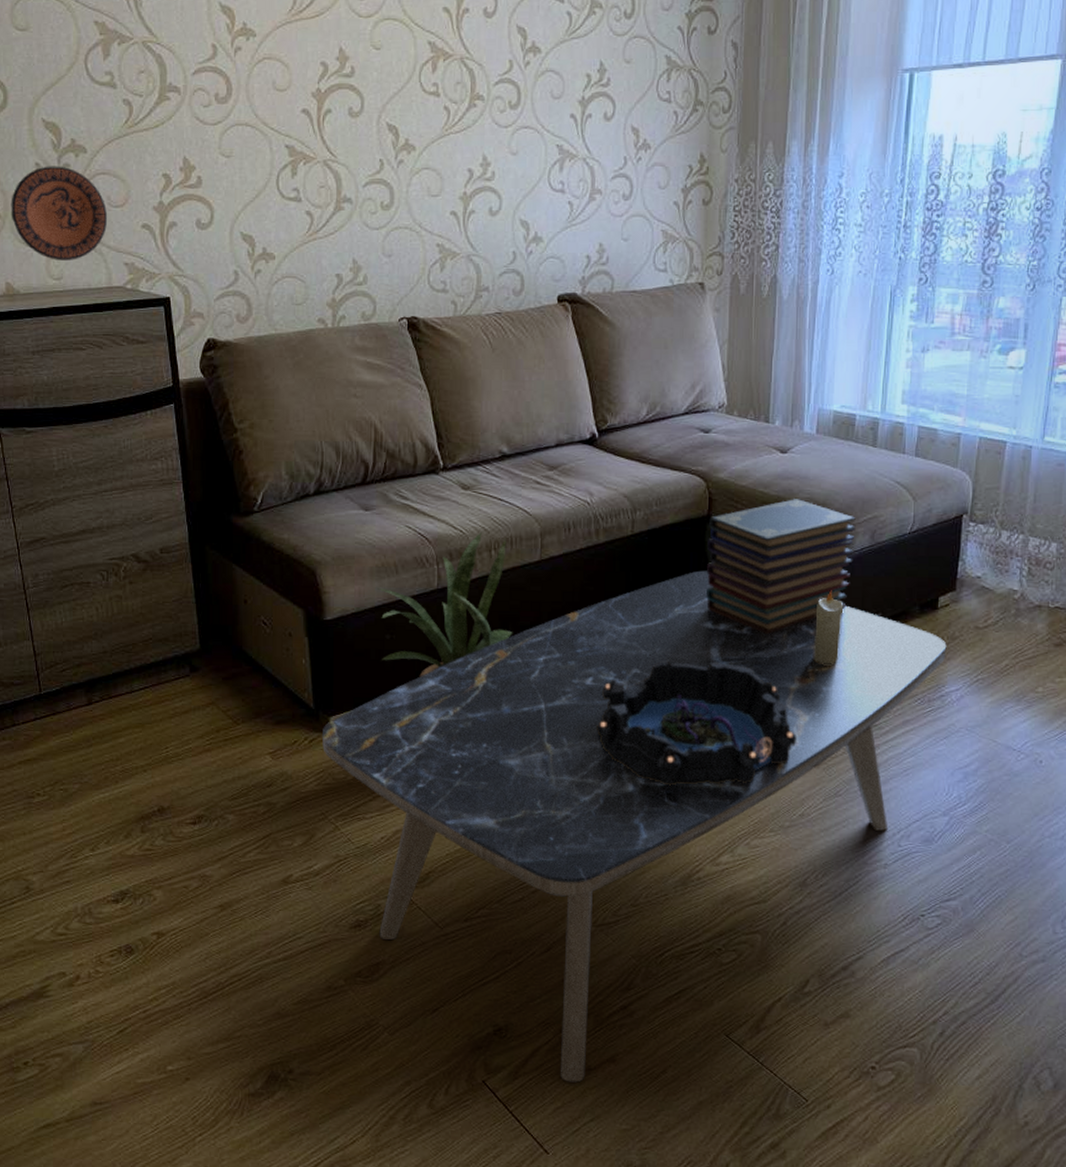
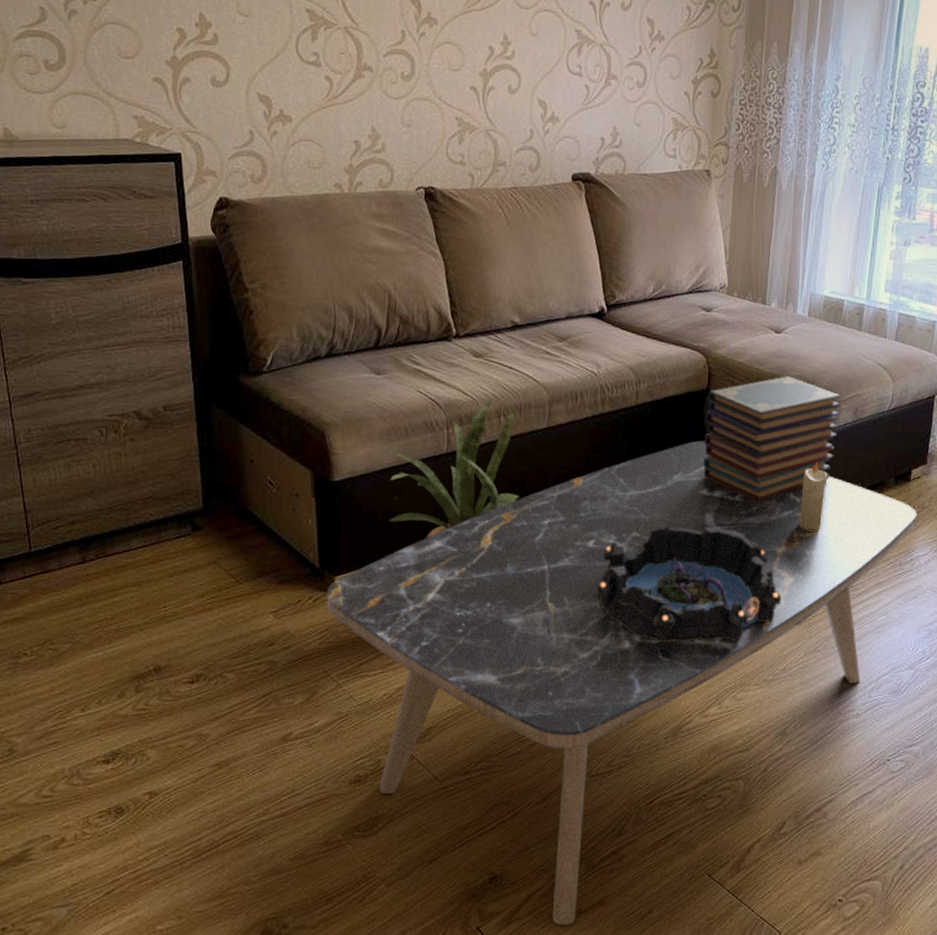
decorative plate: present [11,166,108,260] -> none [11,10,117,110]

